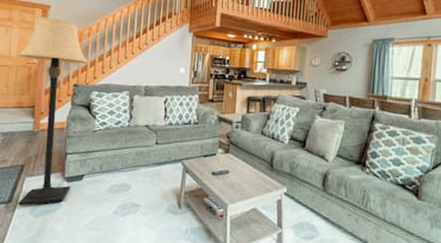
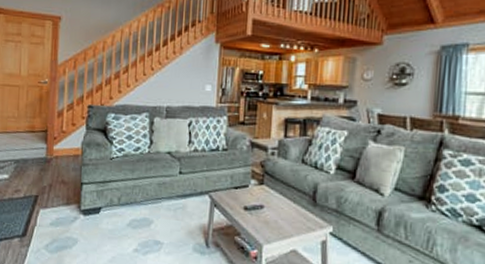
lamp: present [17,16,88,206] -> none [28,30,103,241]

